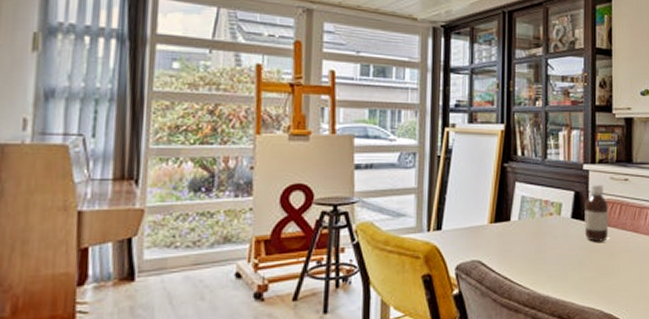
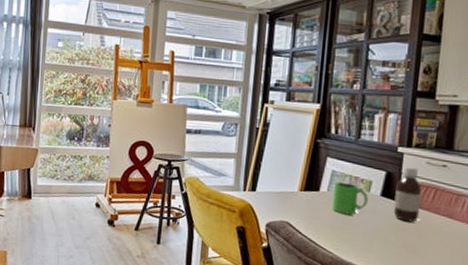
mug: none [525,209,559,243] -> present [332,182,368,215]

